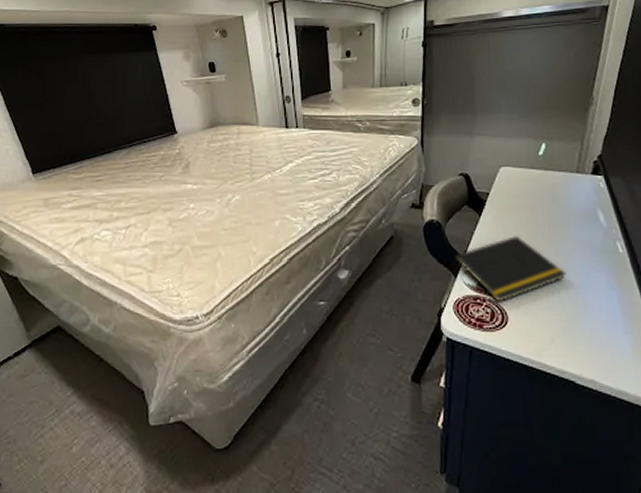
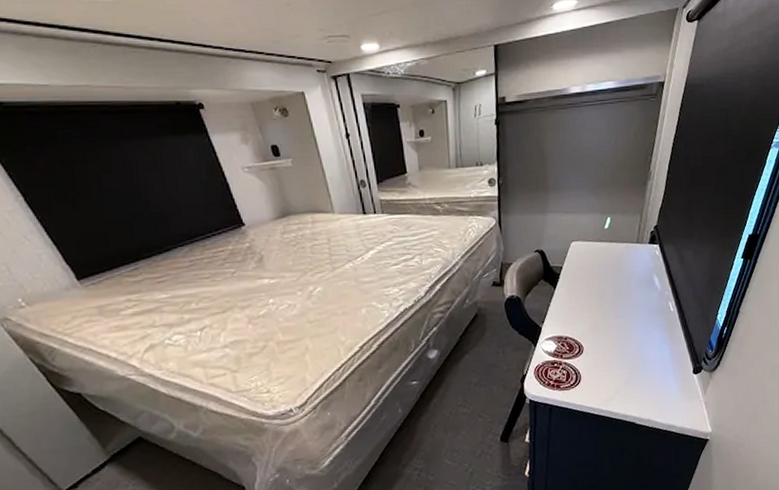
notepad: present [454,236,567,302] -> none [533,304,629,364]

